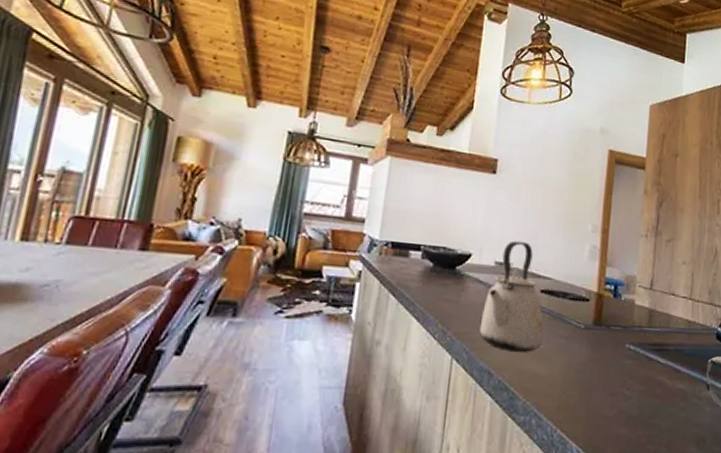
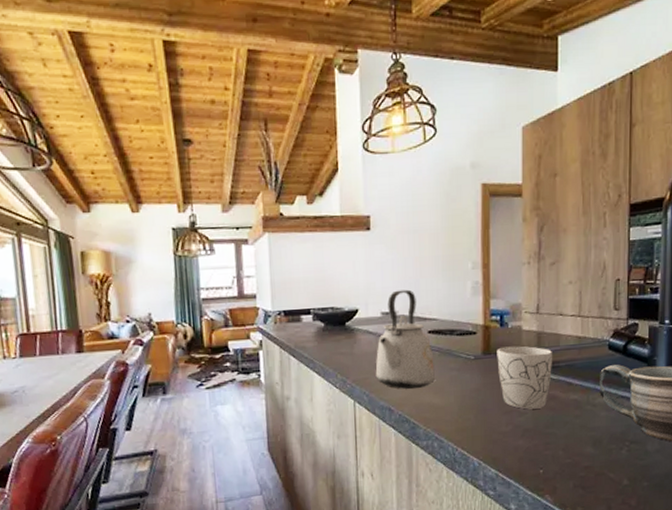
mug: none [607,319,663,394] -> present [497,346,553,410]

